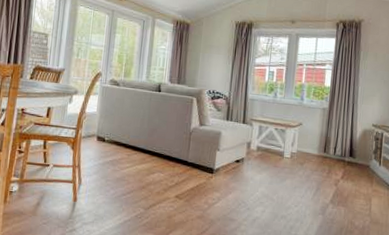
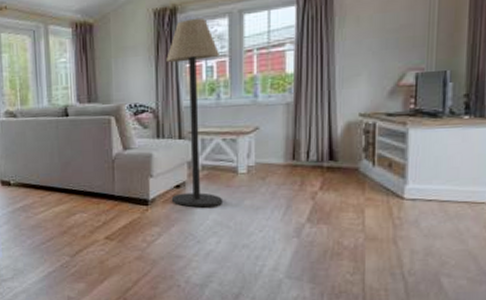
floor lamp: none [231,34,280,182] -> present [166,18,223,208]

